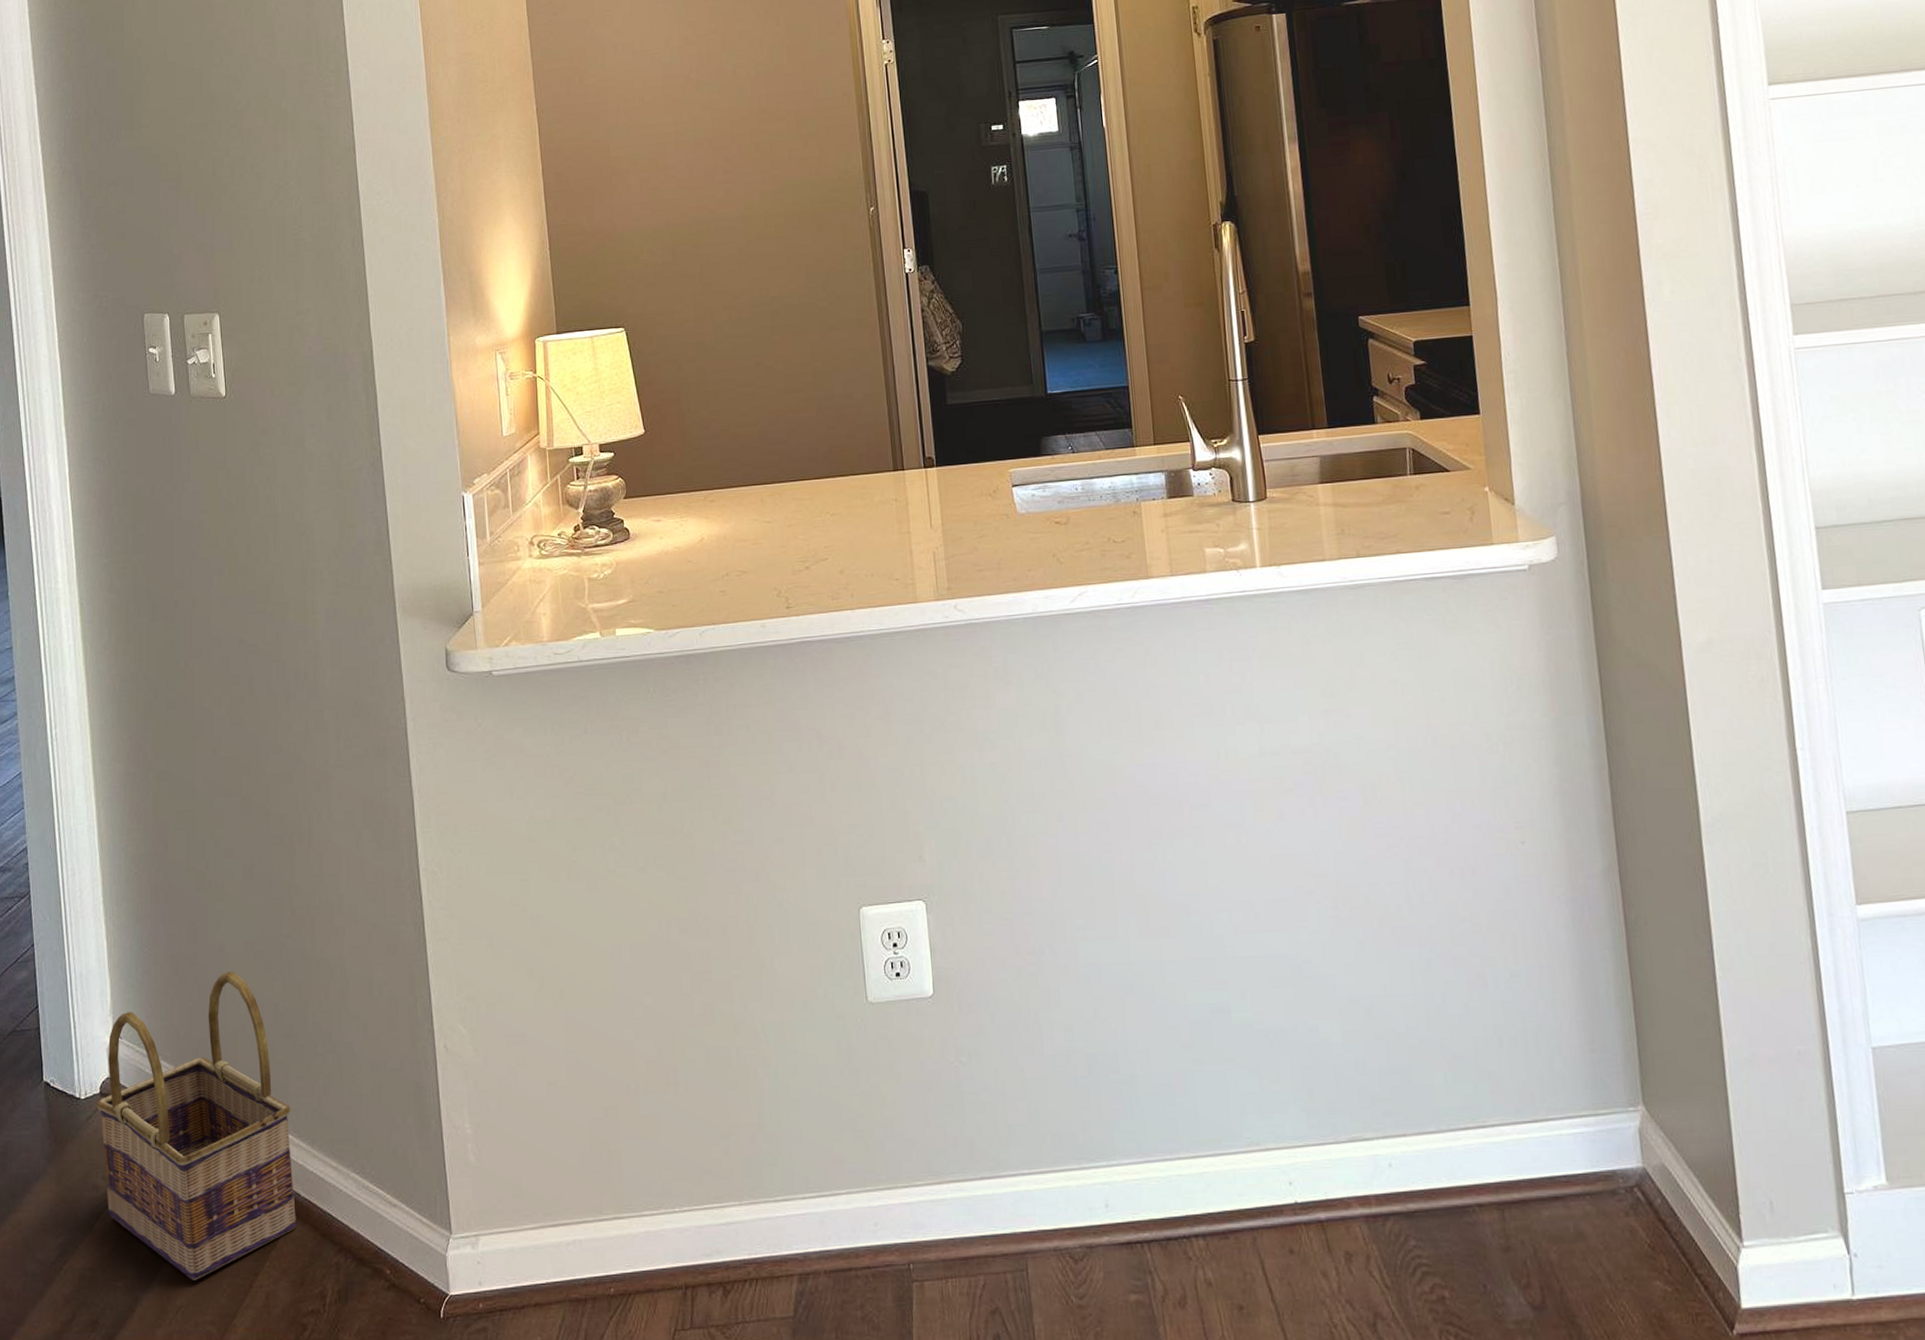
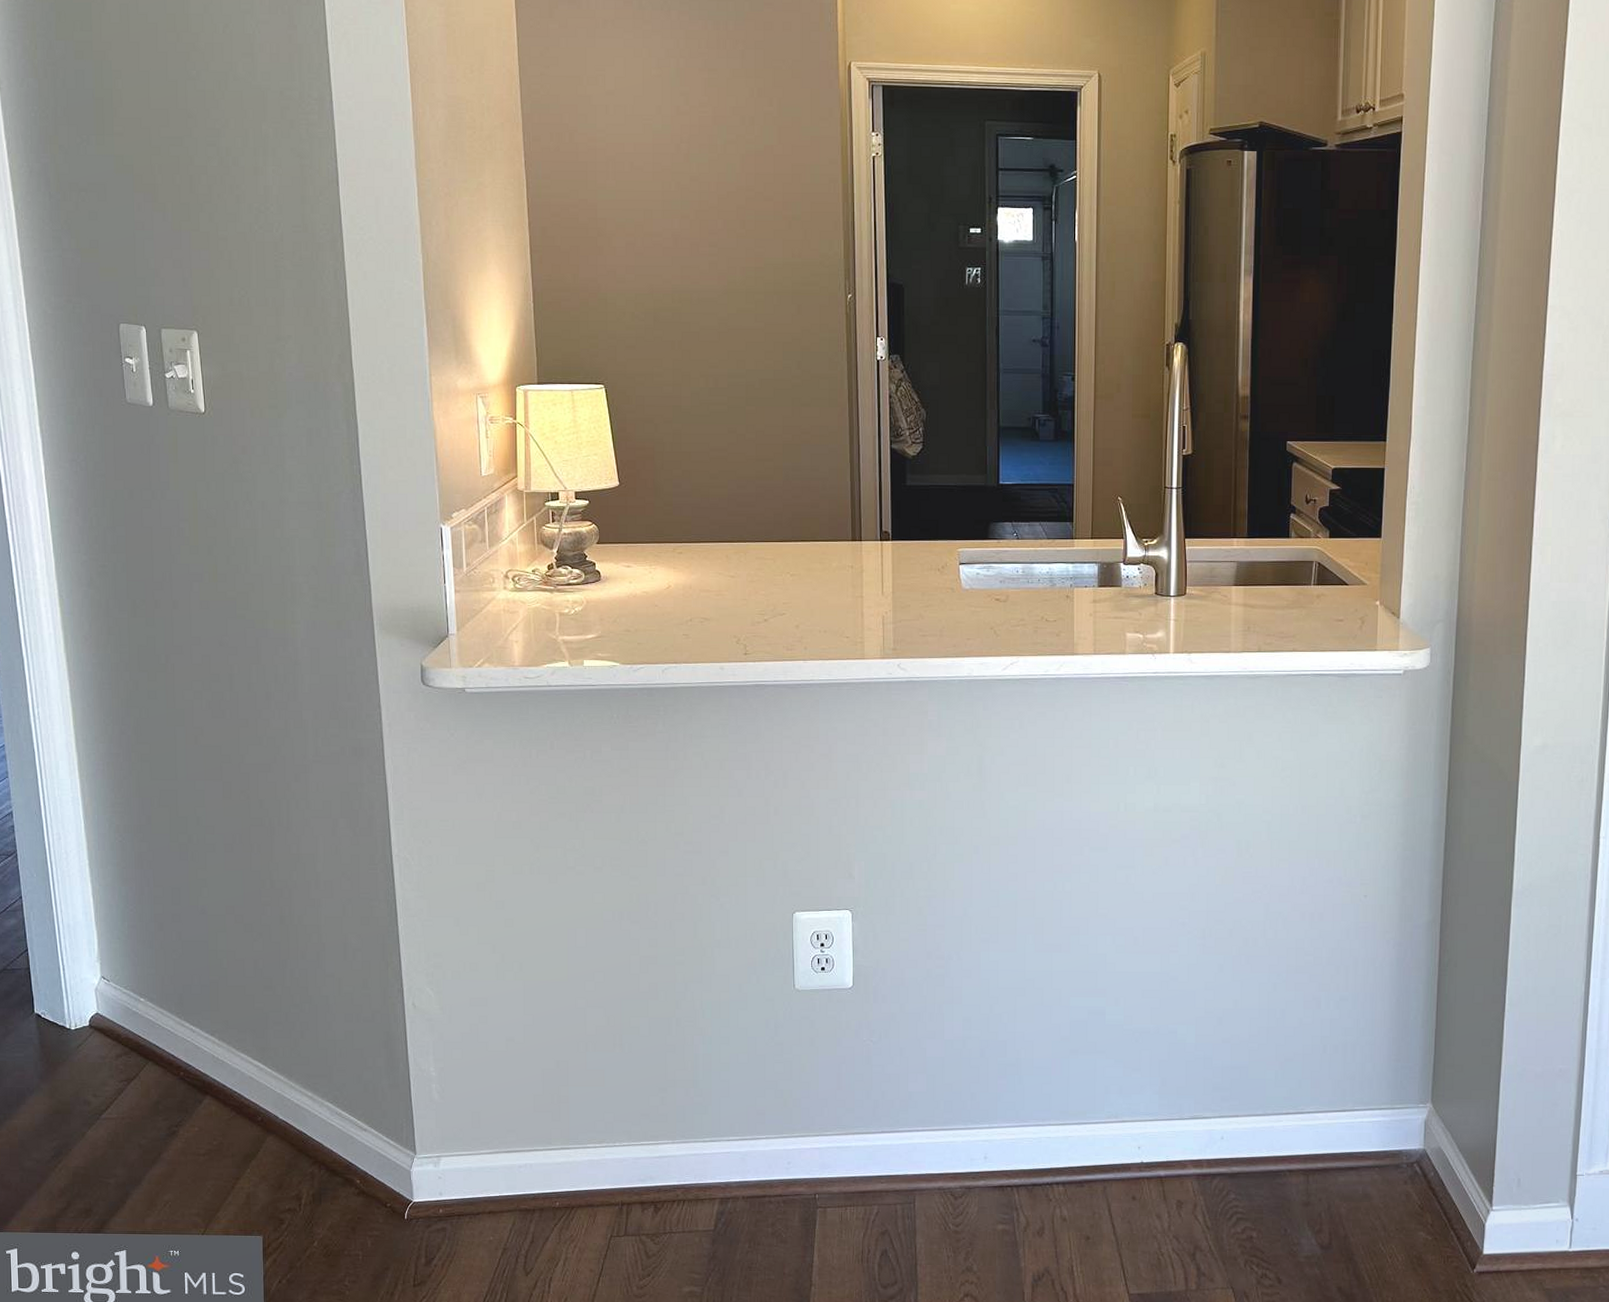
basket: present [96,971,296,1280] -> none [86,931,275,1181]

